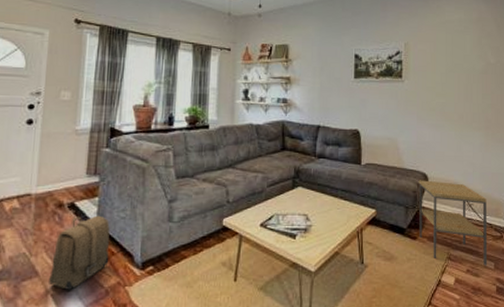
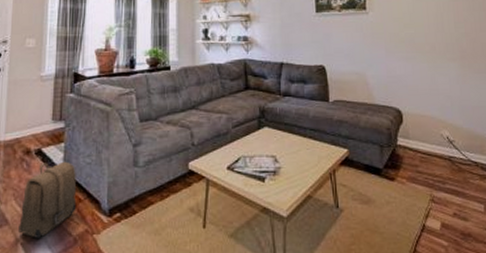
side table: present [418,180,487,266] -> none [392,116,476,209]

